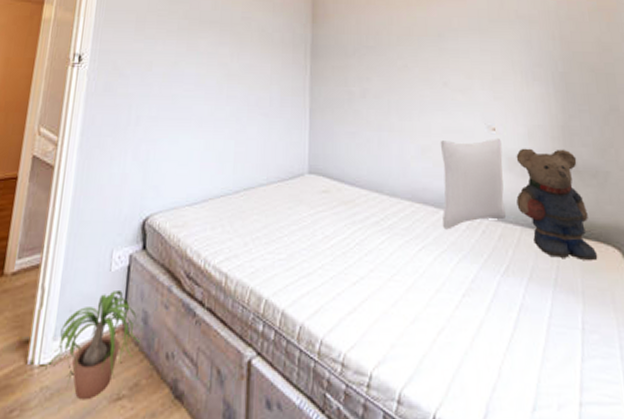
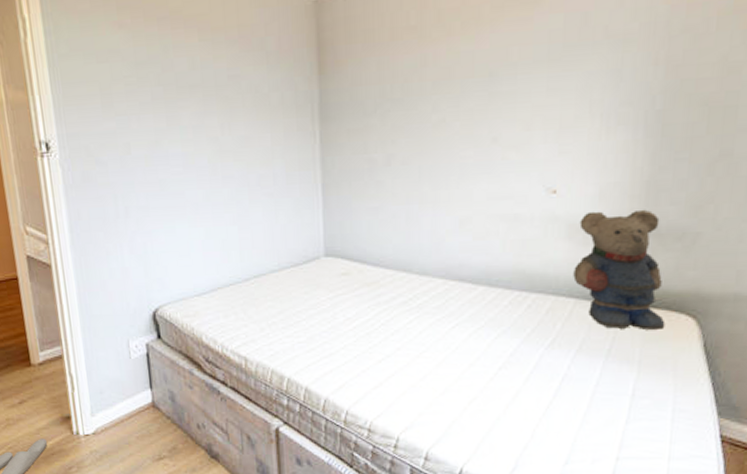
potted plant: present [40,291,139,400] -> none [85,375,170,460]
pillow: present [440,137,505,230] -> none [481,201,563,306]

